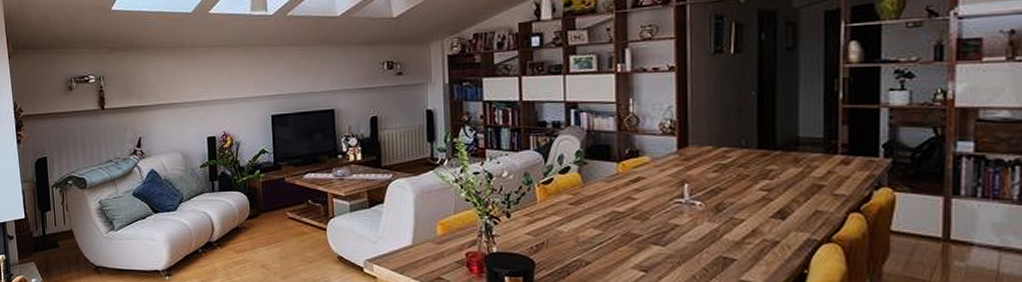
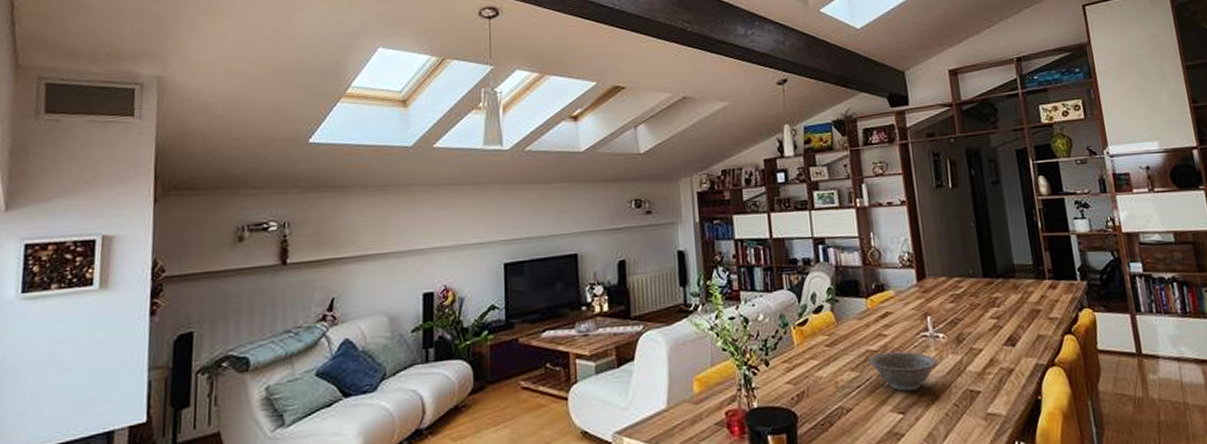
decorative bowl: none [612,215,689,252] -> present [868,351,937,391]

